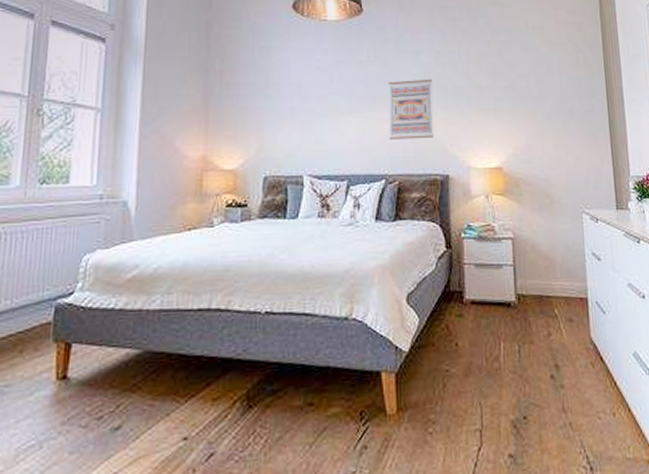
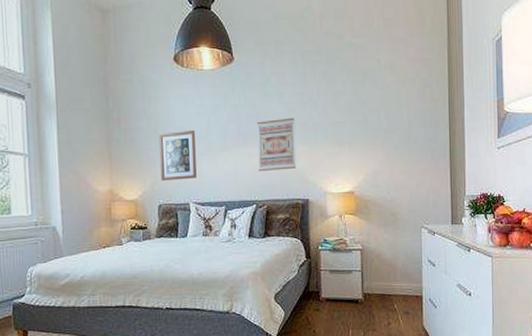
wall art: none [268,87,314,147] -> present [159,129,197,181]

